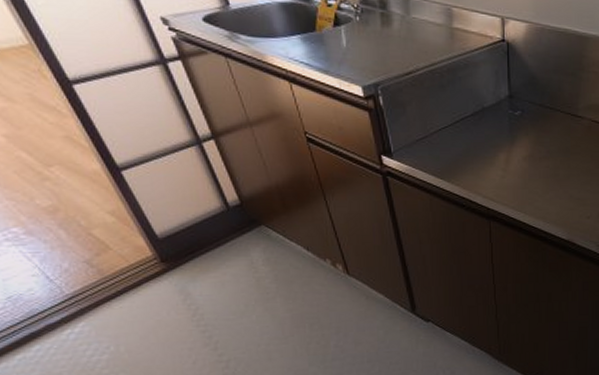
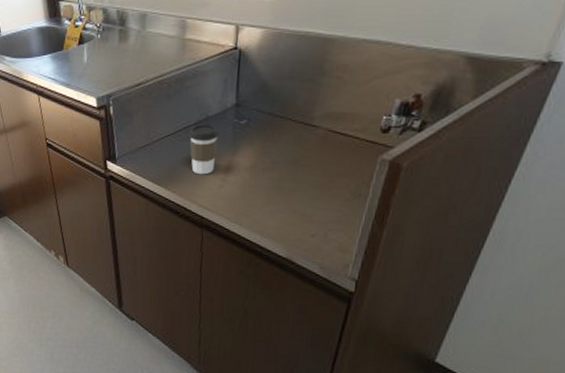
coffee cup: none [466,114,496,166] -> present [188,123,219,175]

